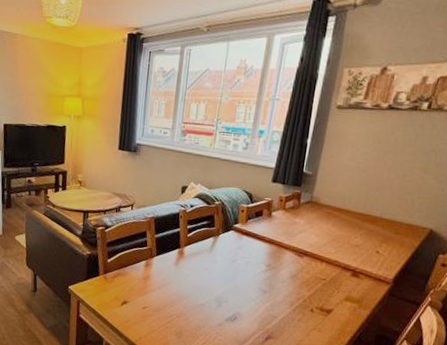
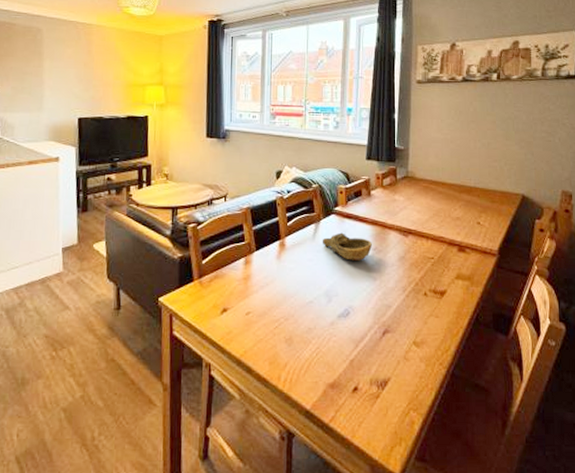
decorative bowl: none [218,247,267,275] -> present [322,232,372,261]

